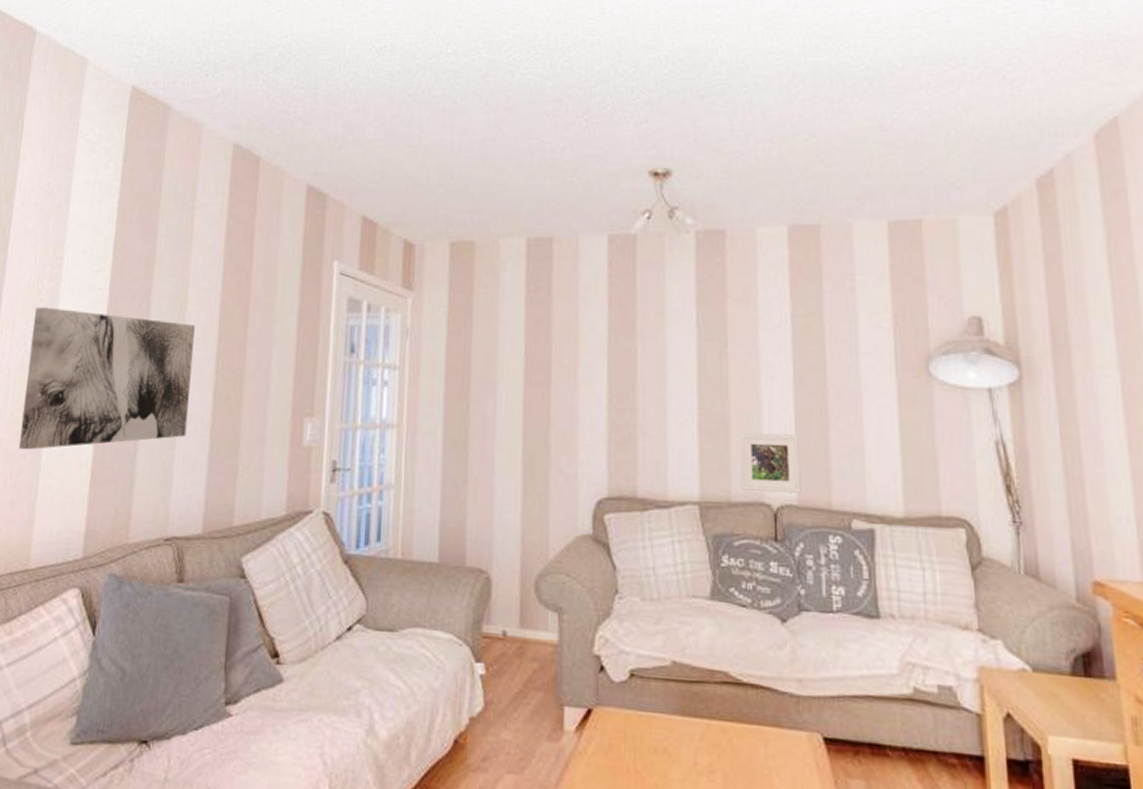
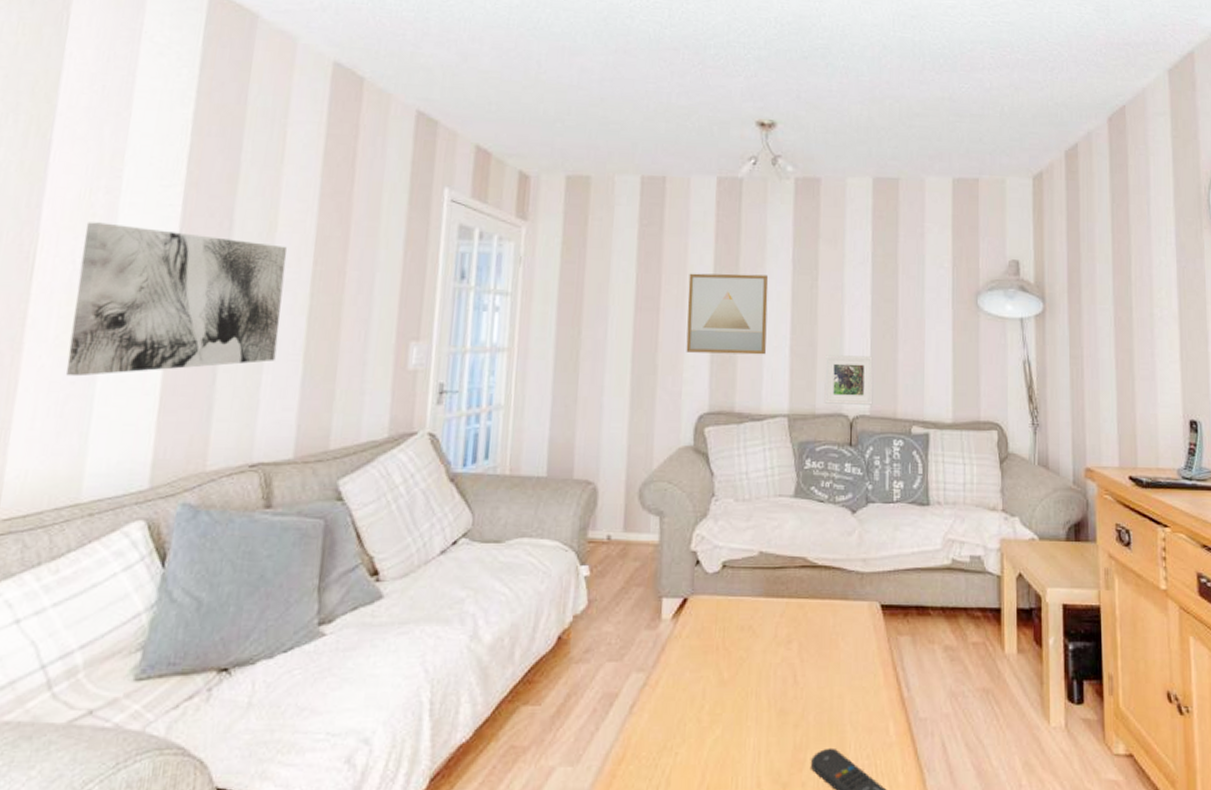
wall art: none [580,341,670,433] -> present [686,273,769,355]

